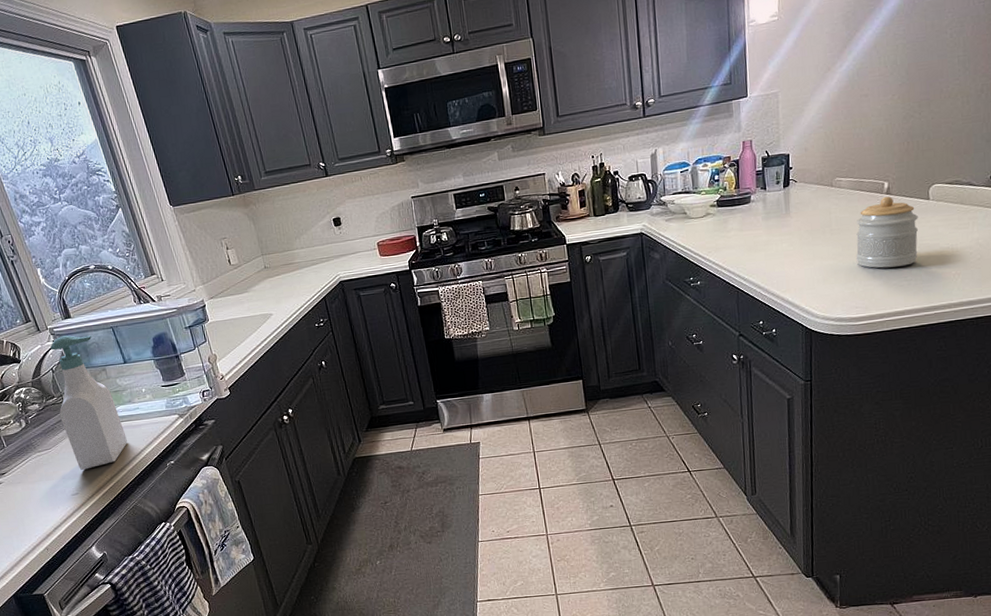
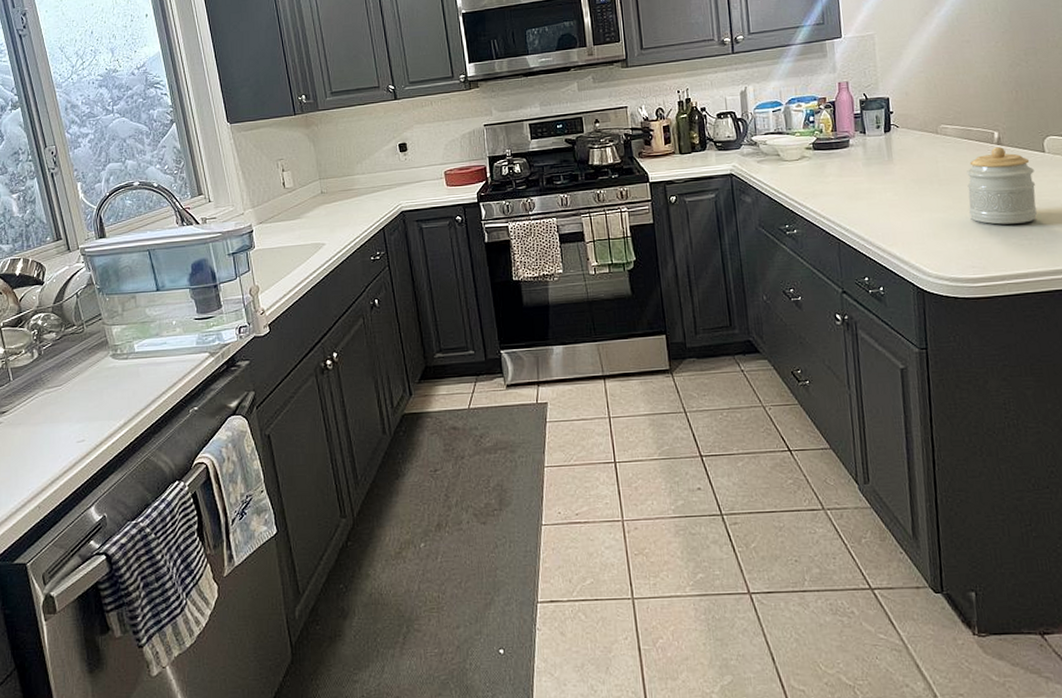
soap bottle: present [50,335,128,471] -> none [77,257,149,414]

